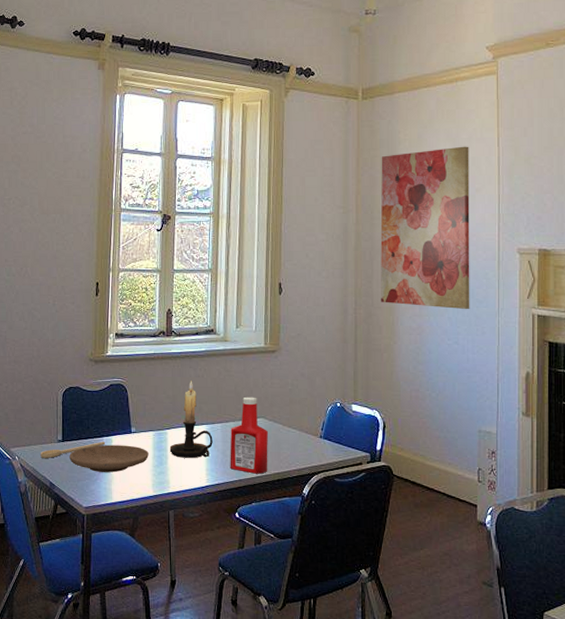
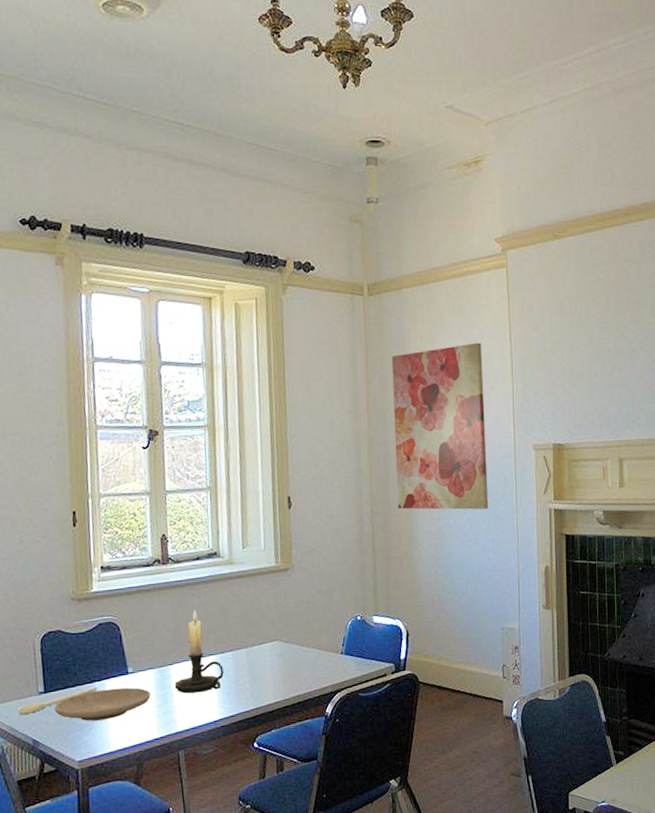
ketchup bottle: present [230,397,268,474] -> none [243,620,287,700]

